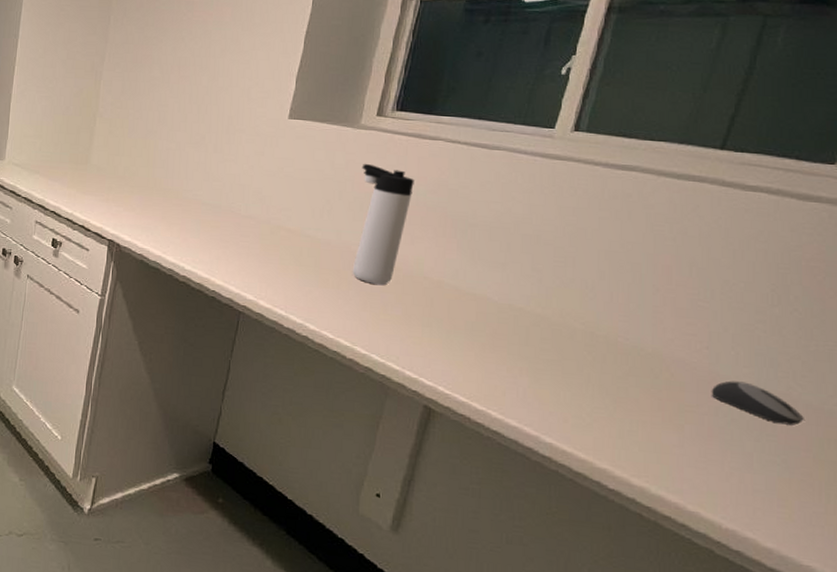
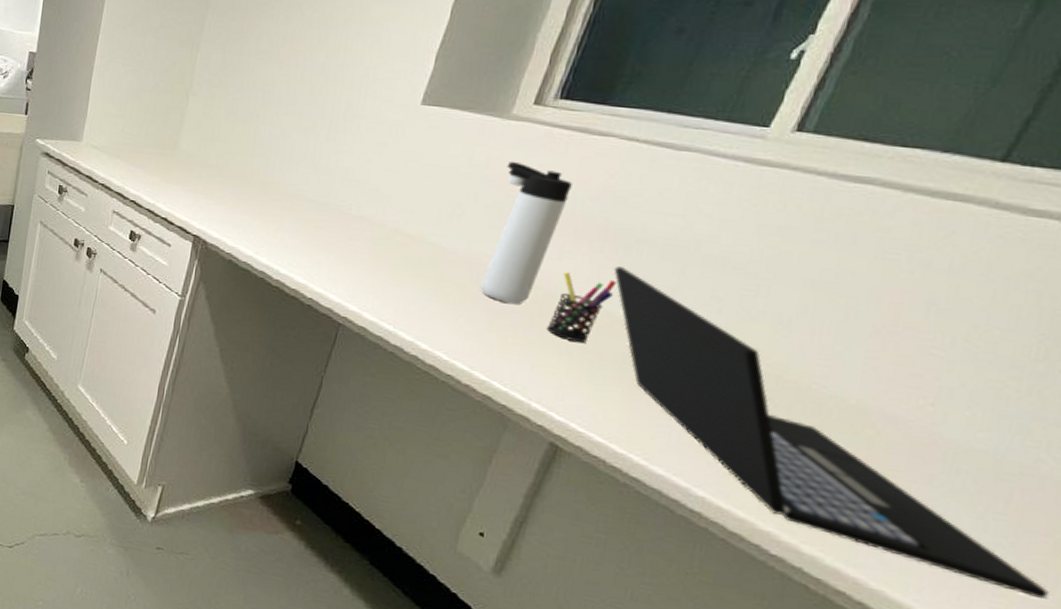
pen holder: none [409,255,459,316] -> present [546,272,617,343]
laptop: none [455,248,817,506] -> present [614,266,1049,600]
computer mouse: present [711,381,804,426] -> none [927,445,1052,505]

